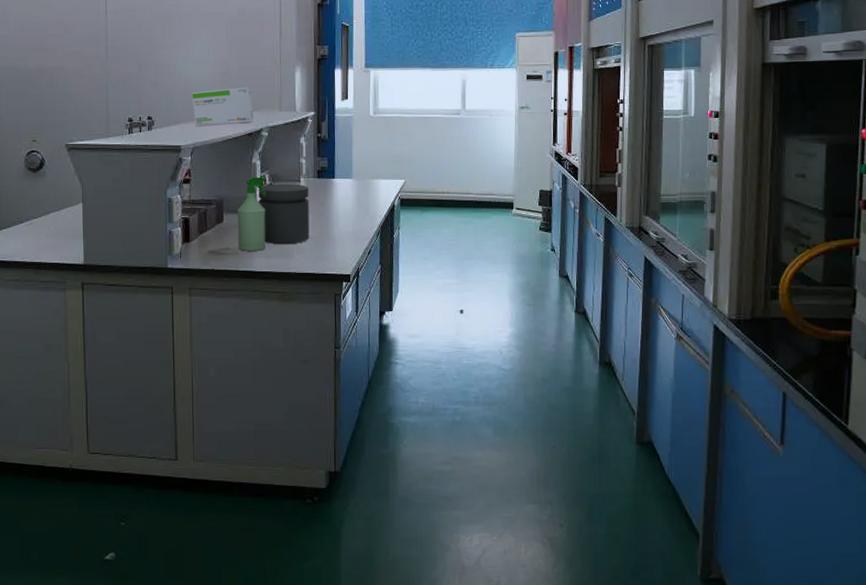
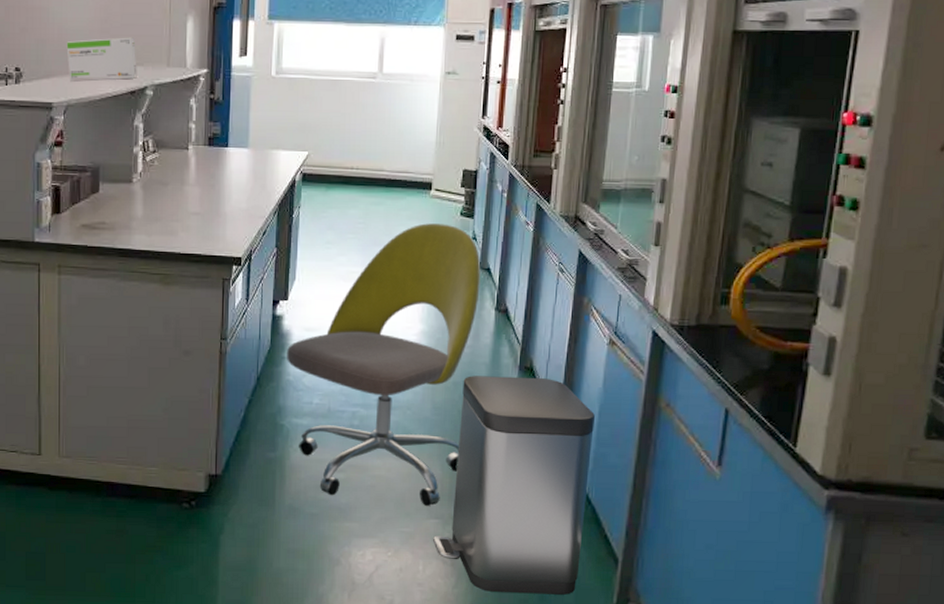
spray bottle: present [237,177,267,251] -> none [115,142,151,227]
jar: present [258,184,310,245] -> none [139,151,198,221]
office chair: none [393,238,561,492] -> present [286,223,481,506]
pedal bin: none [531,371,669,570] -> present [432,376,595,595]

